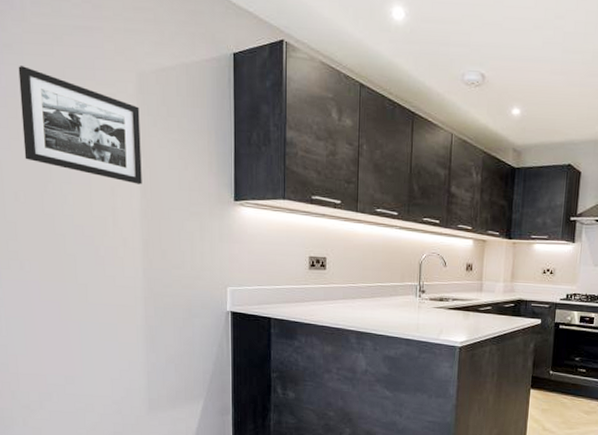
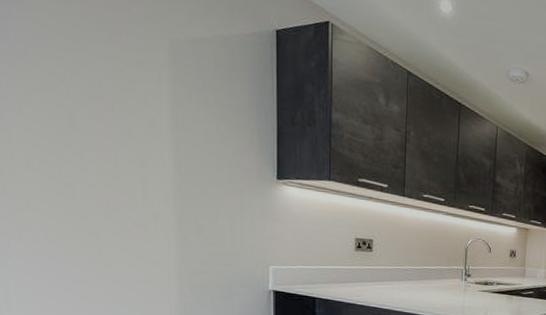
picture frame: present [18,66,142,185] -> none [30,22,176,158]

